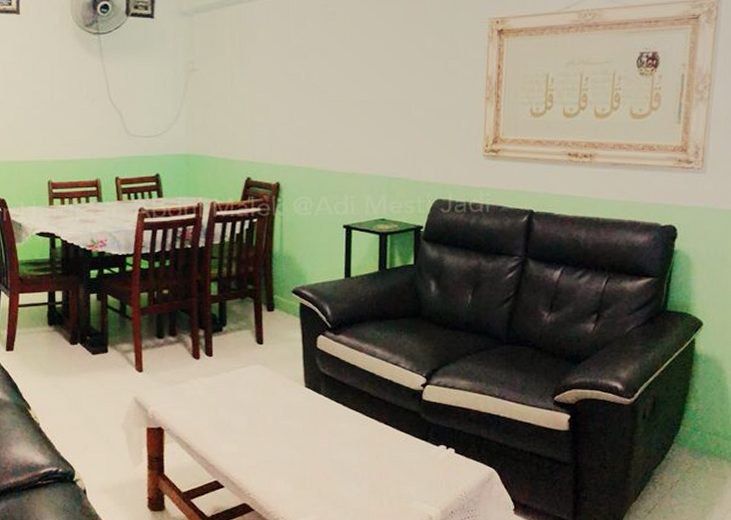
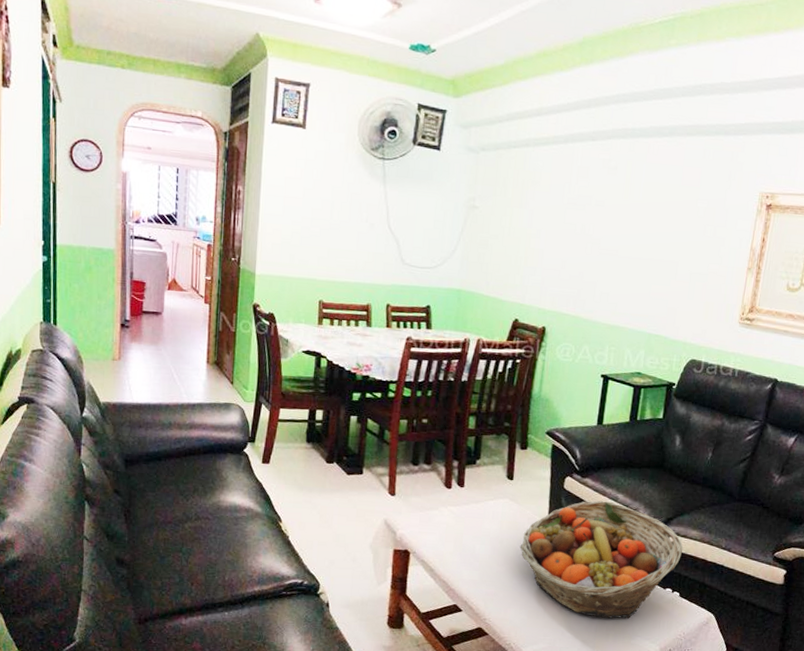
fruit basket: none [277,358,453,483] -> present [520,501,683,619]

